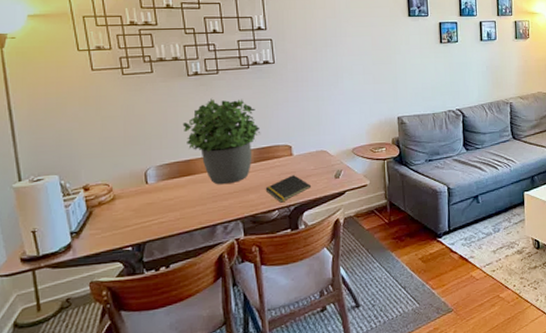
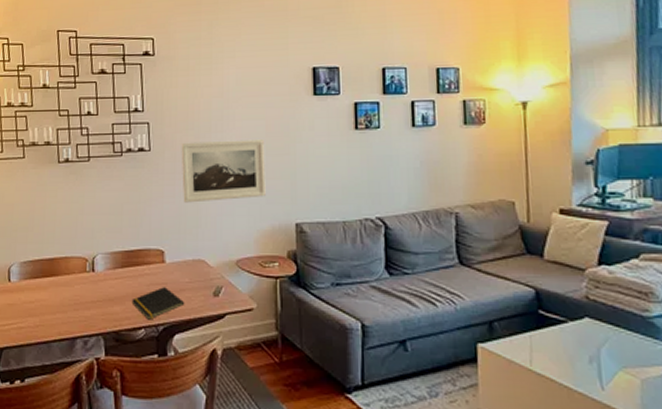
potted plant: present [183,98,261,185] -> none [49,189,131,291]
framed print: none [301,52,374,106] -> present [181,140,266,203]

